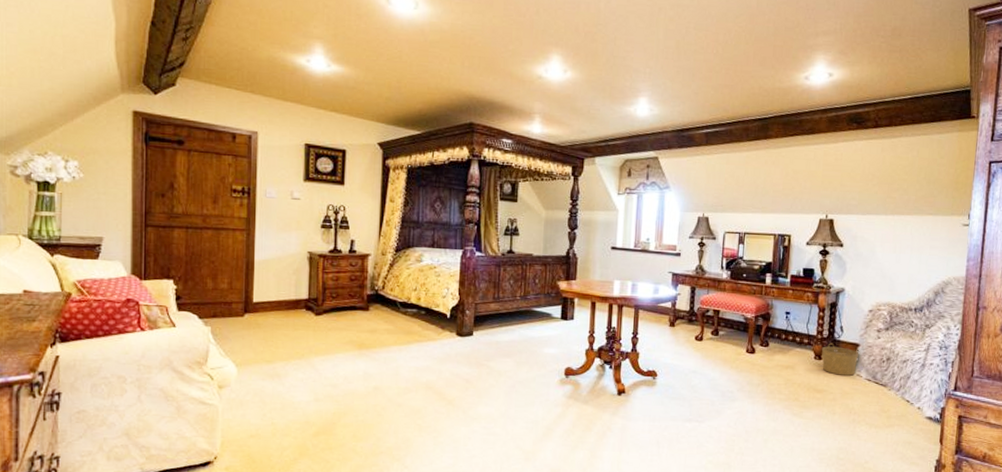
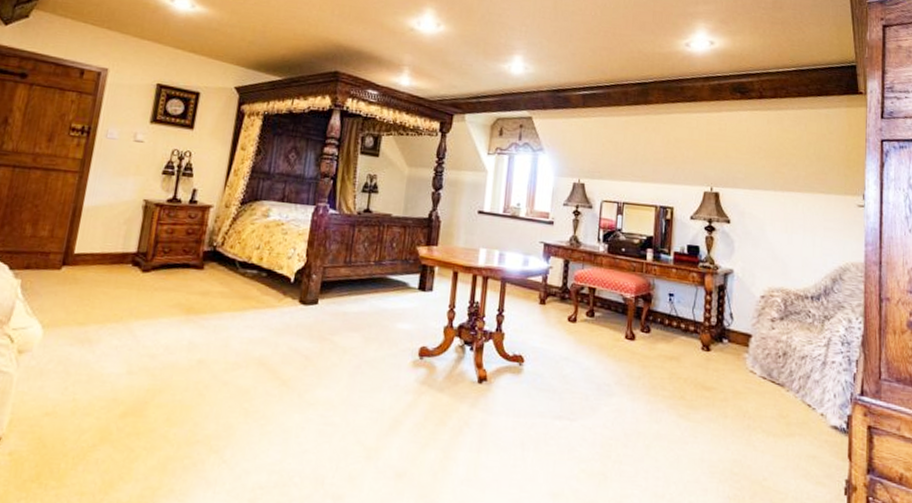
basket: present [821,343,858,377] -> none [709,331,751,372]

